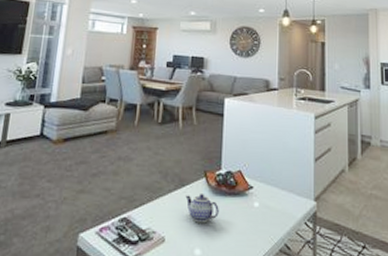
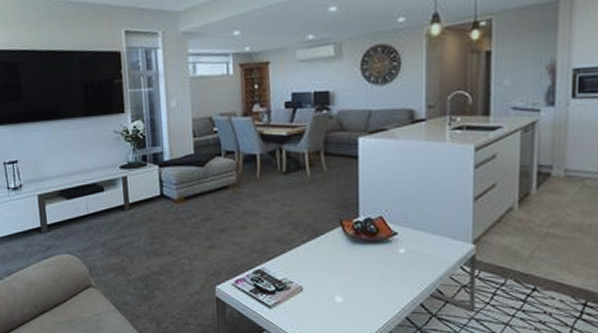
teapot: present [185,193,219,223] -> none [321,242,359,272]

